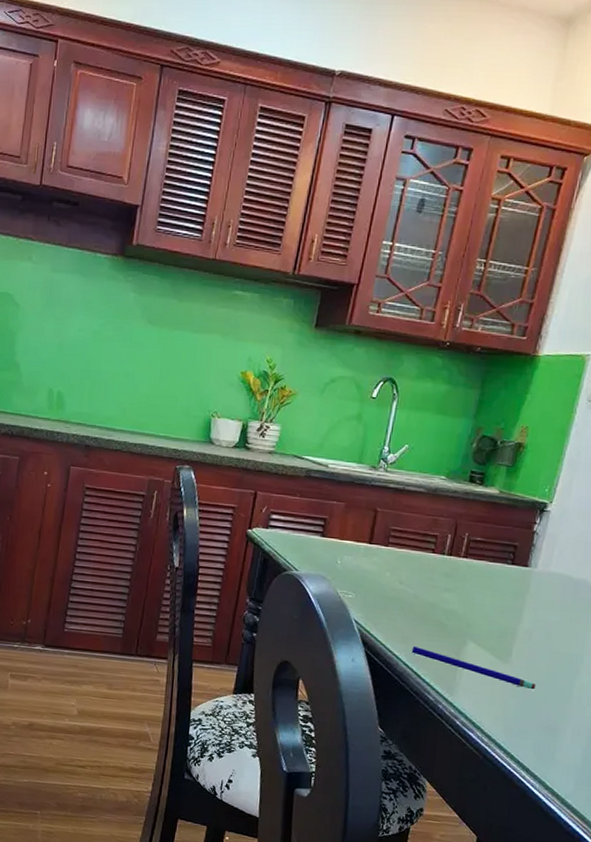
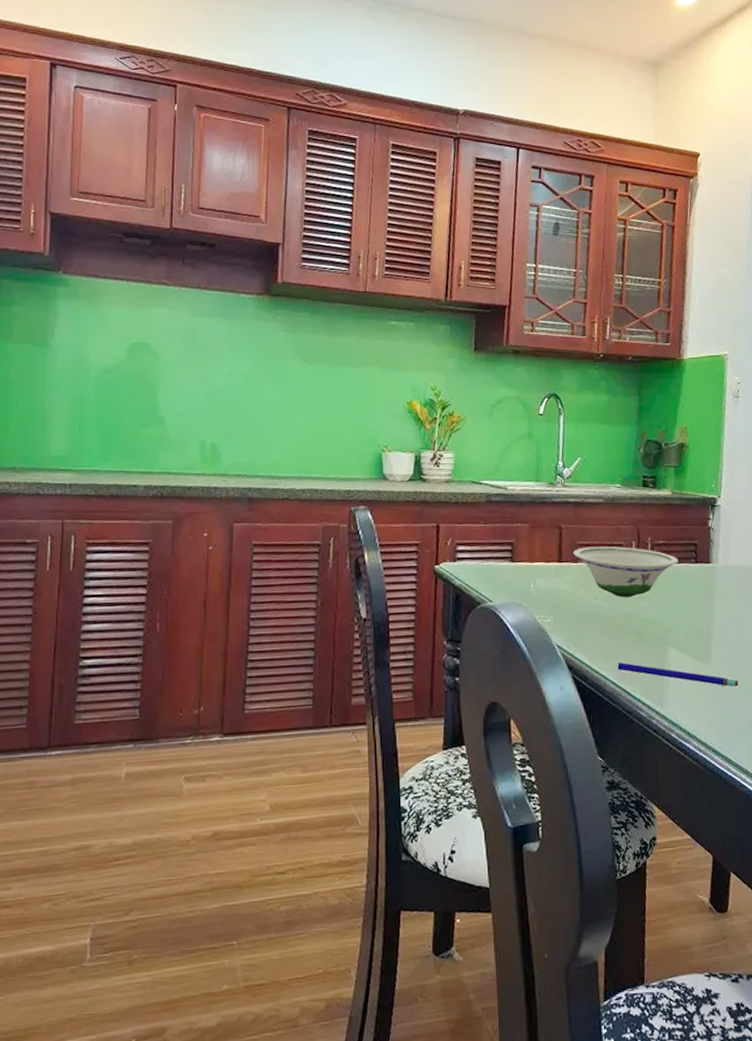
bowl: none [384,532,494,587] -> present [572,546,679,598]

